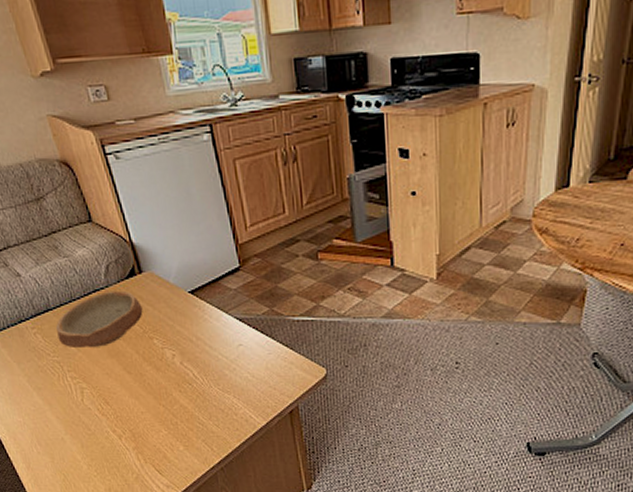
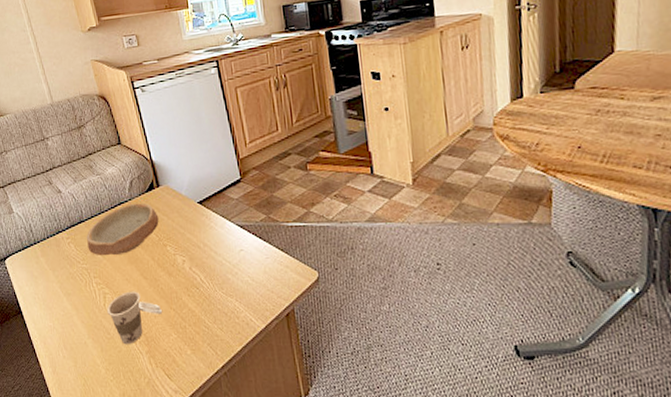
cup: none [85,386,150,441] -> present [107,291,162,345]

